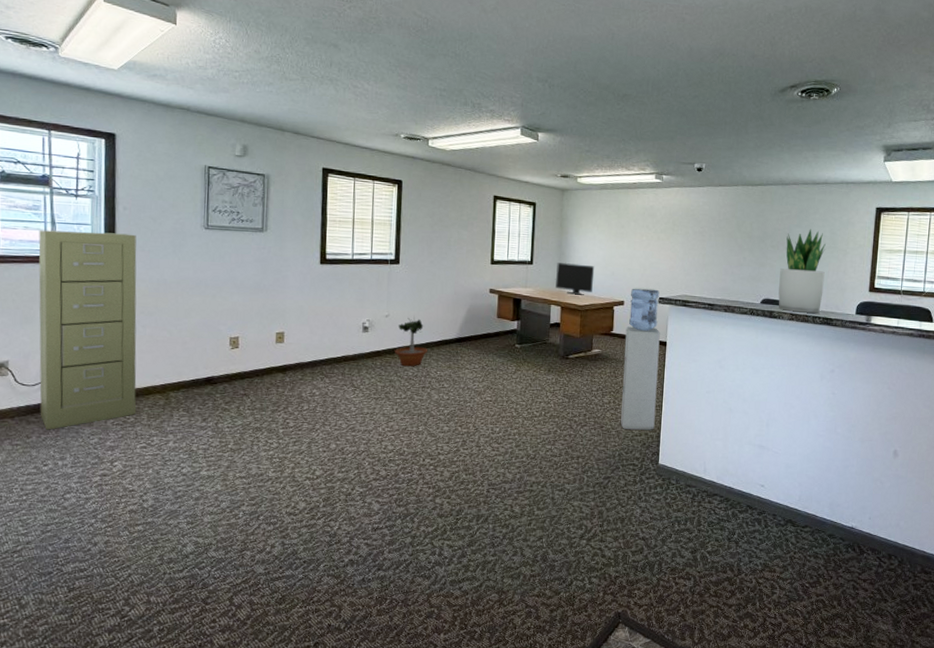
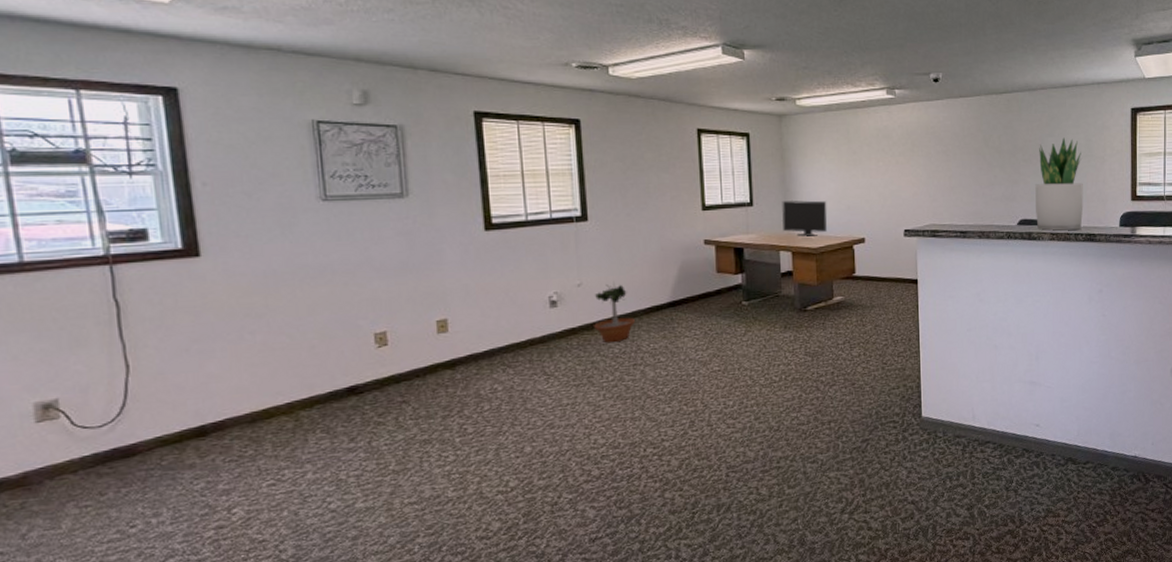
filing cabinet: present [38,230,137,430] -> none [80,216,254,482]
water cooler: present [620,287,660,430] -> none [869,220,913,383]

